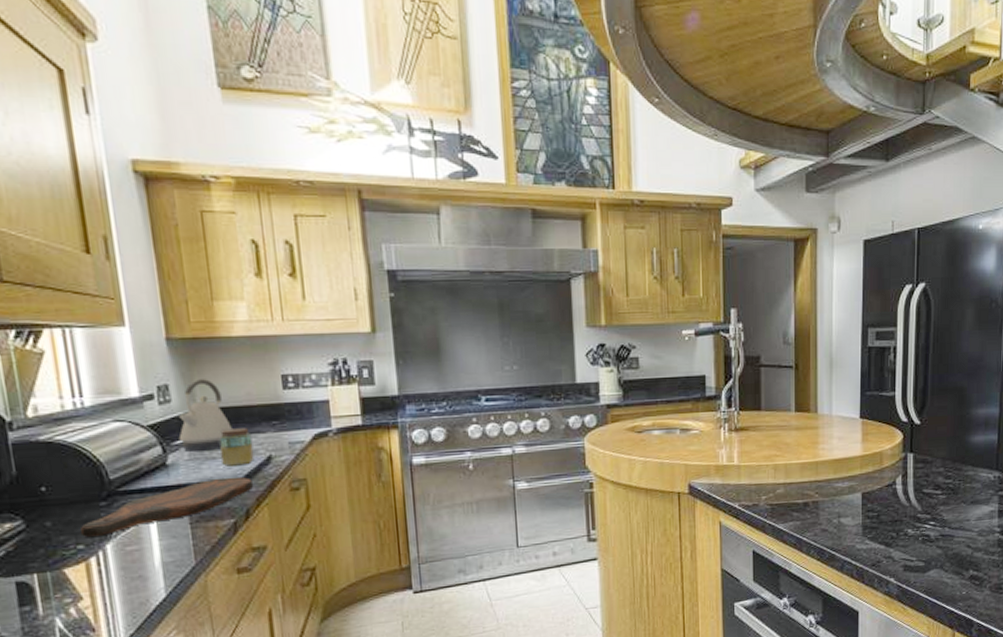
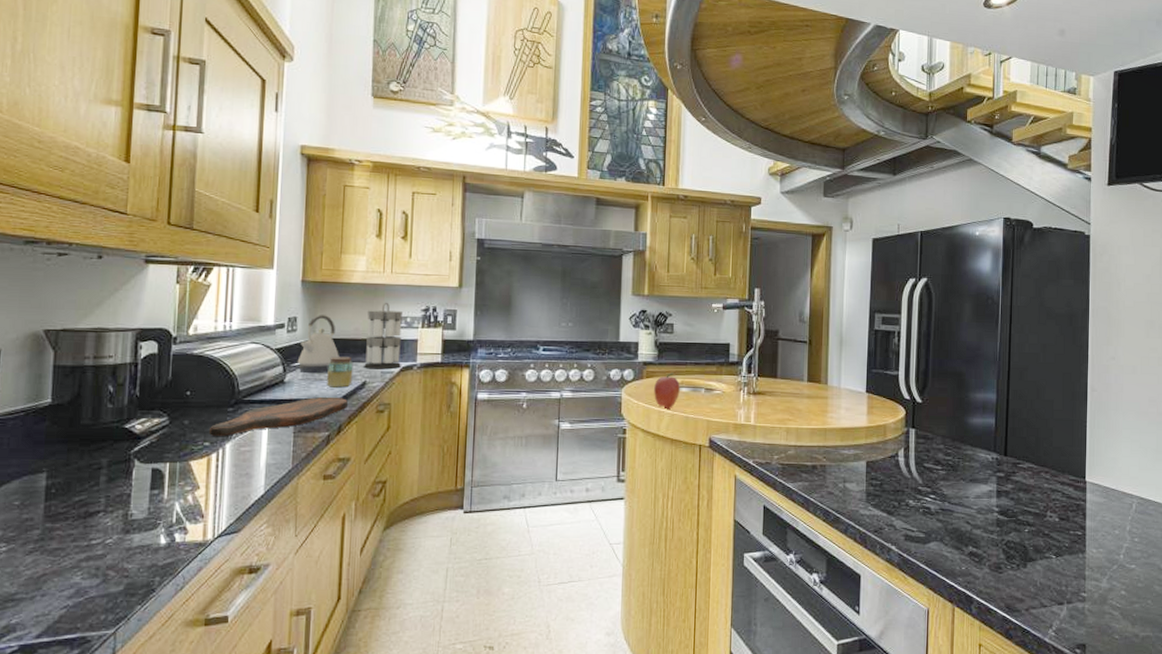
spice rack: none [260,357,313,441] -> present [364,302,402,370]
fruit: none [621,414,652,455] -> present [654,373,680,408]

